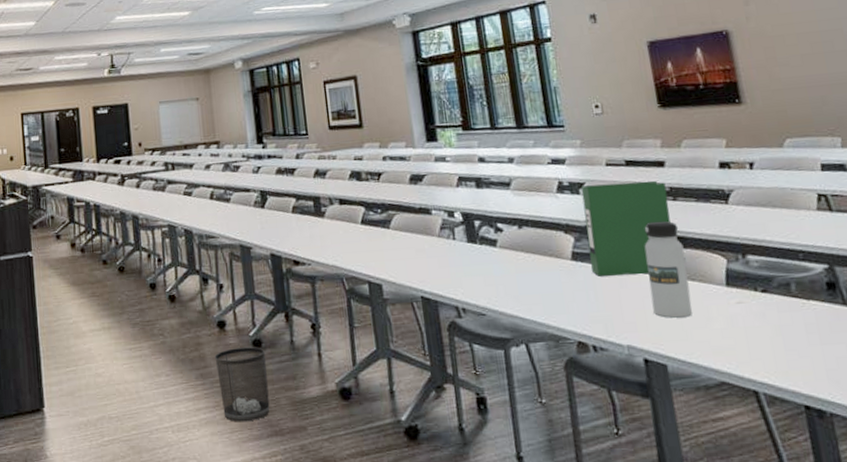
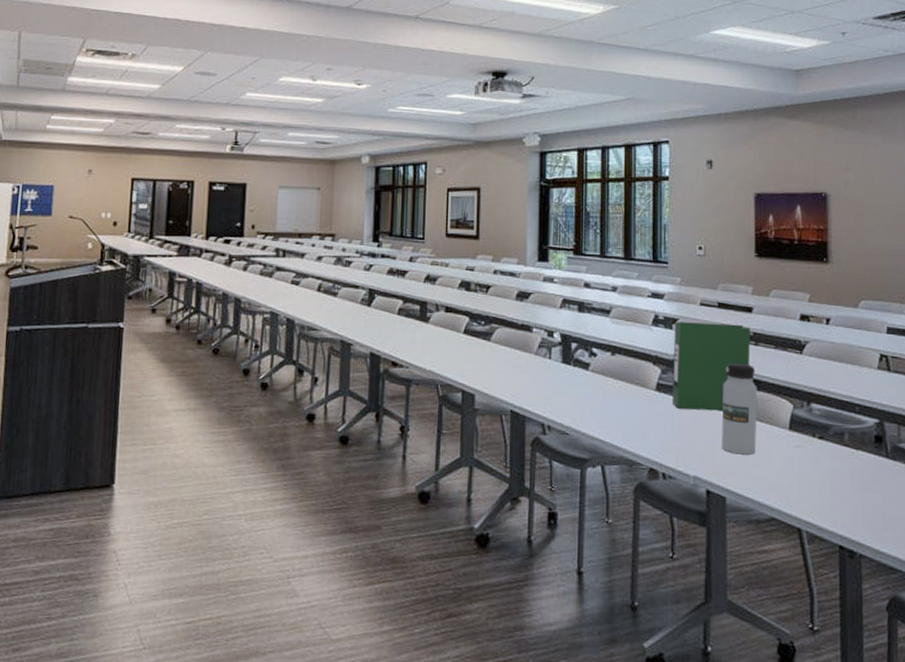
waste bin: present [214,347,270,422] -> none [299,442,351,516]

